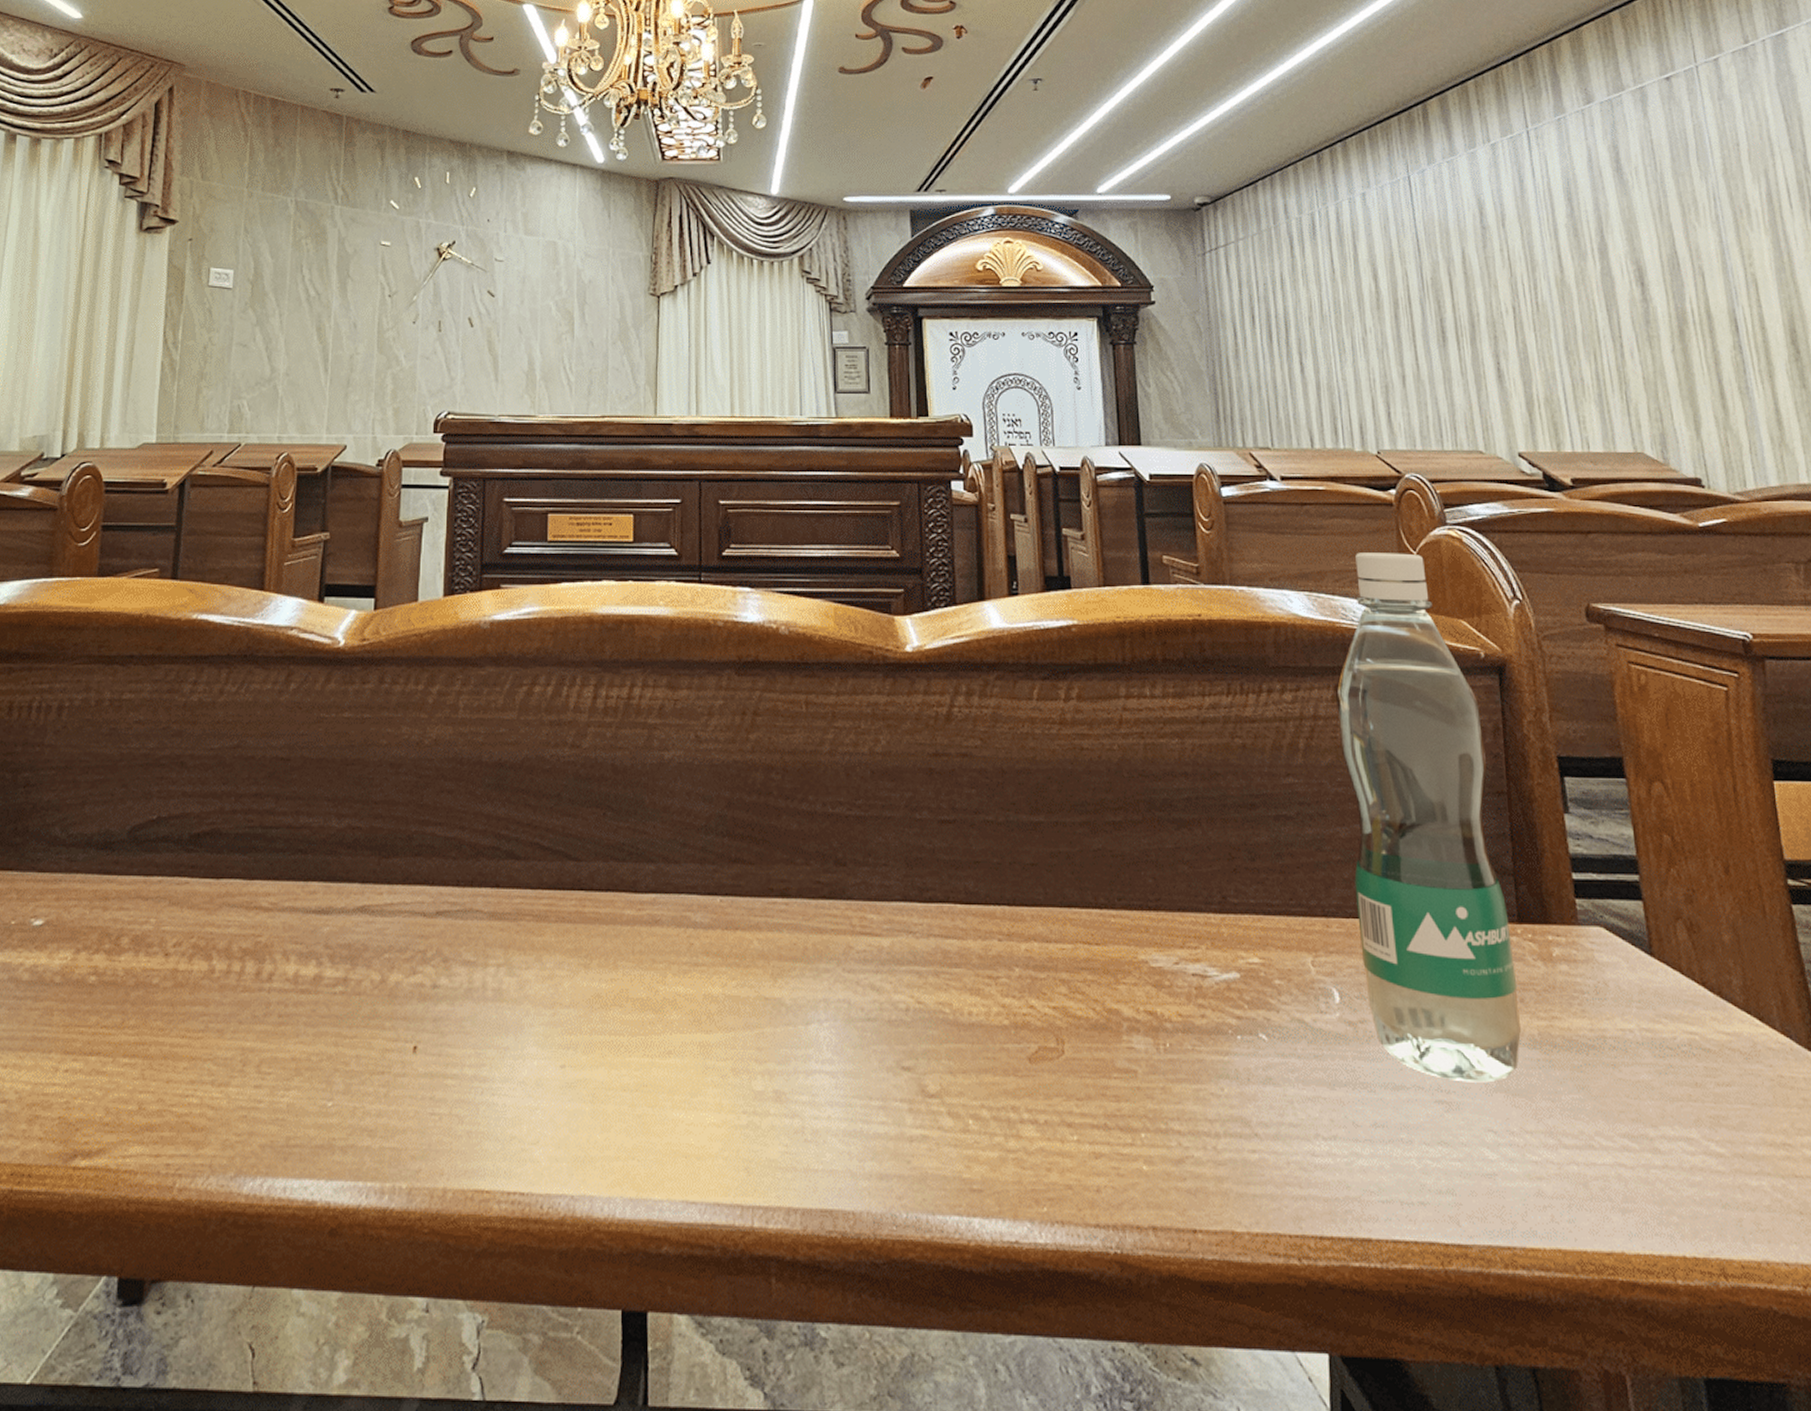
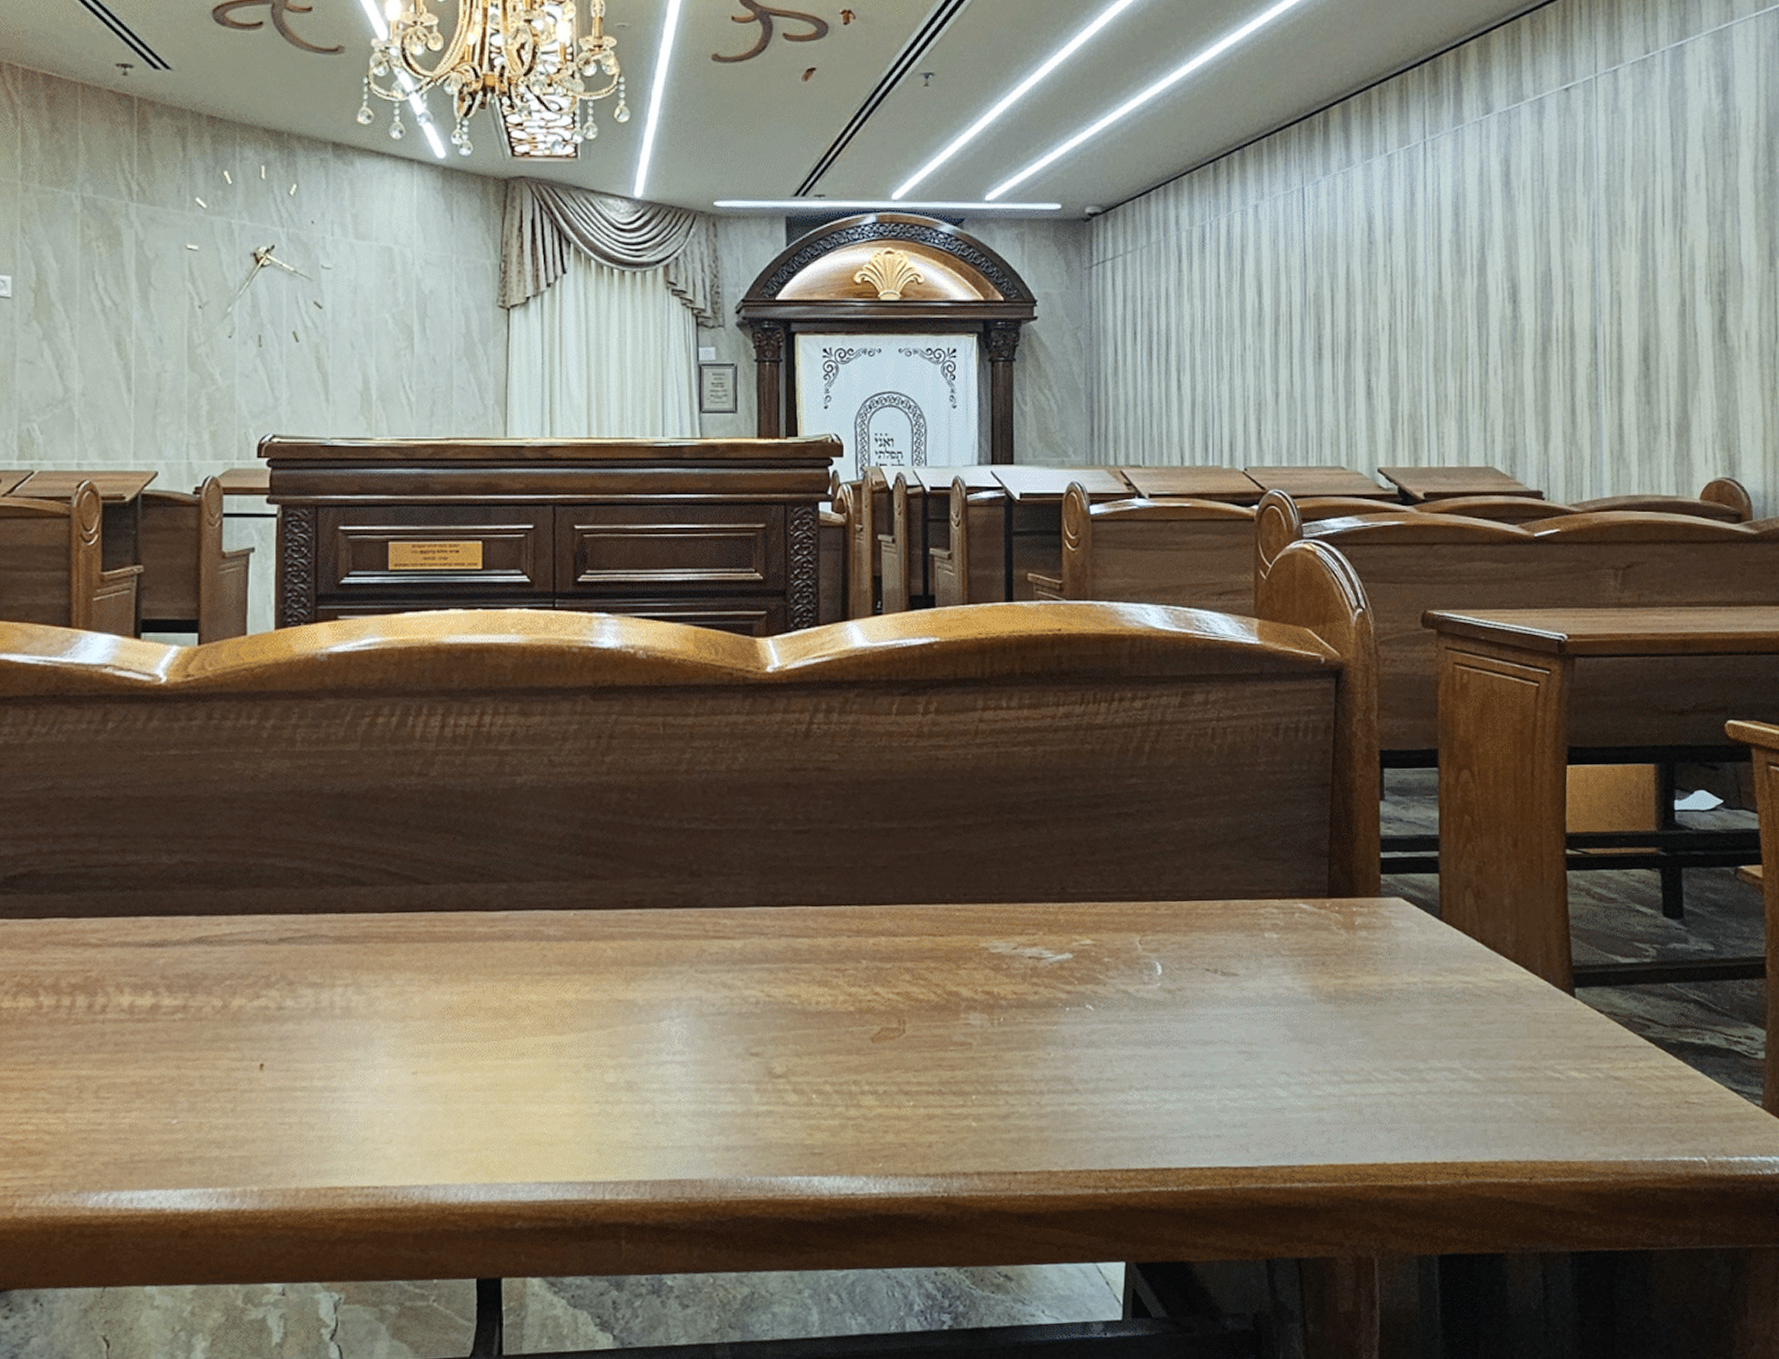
bottle: present [1335,552,1522,1083] -> none [1182,566,1321,1035]

